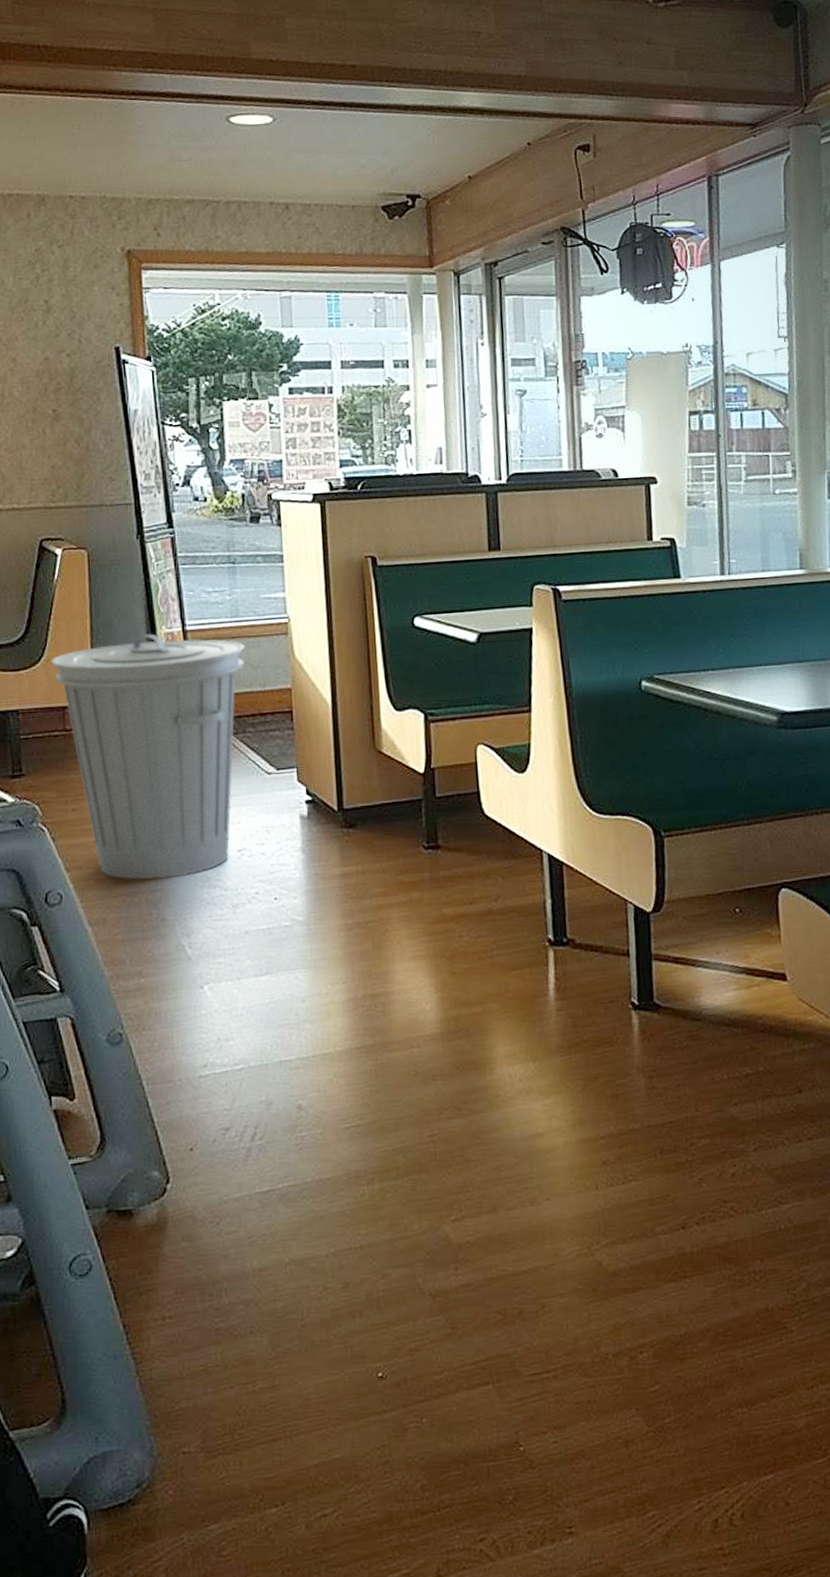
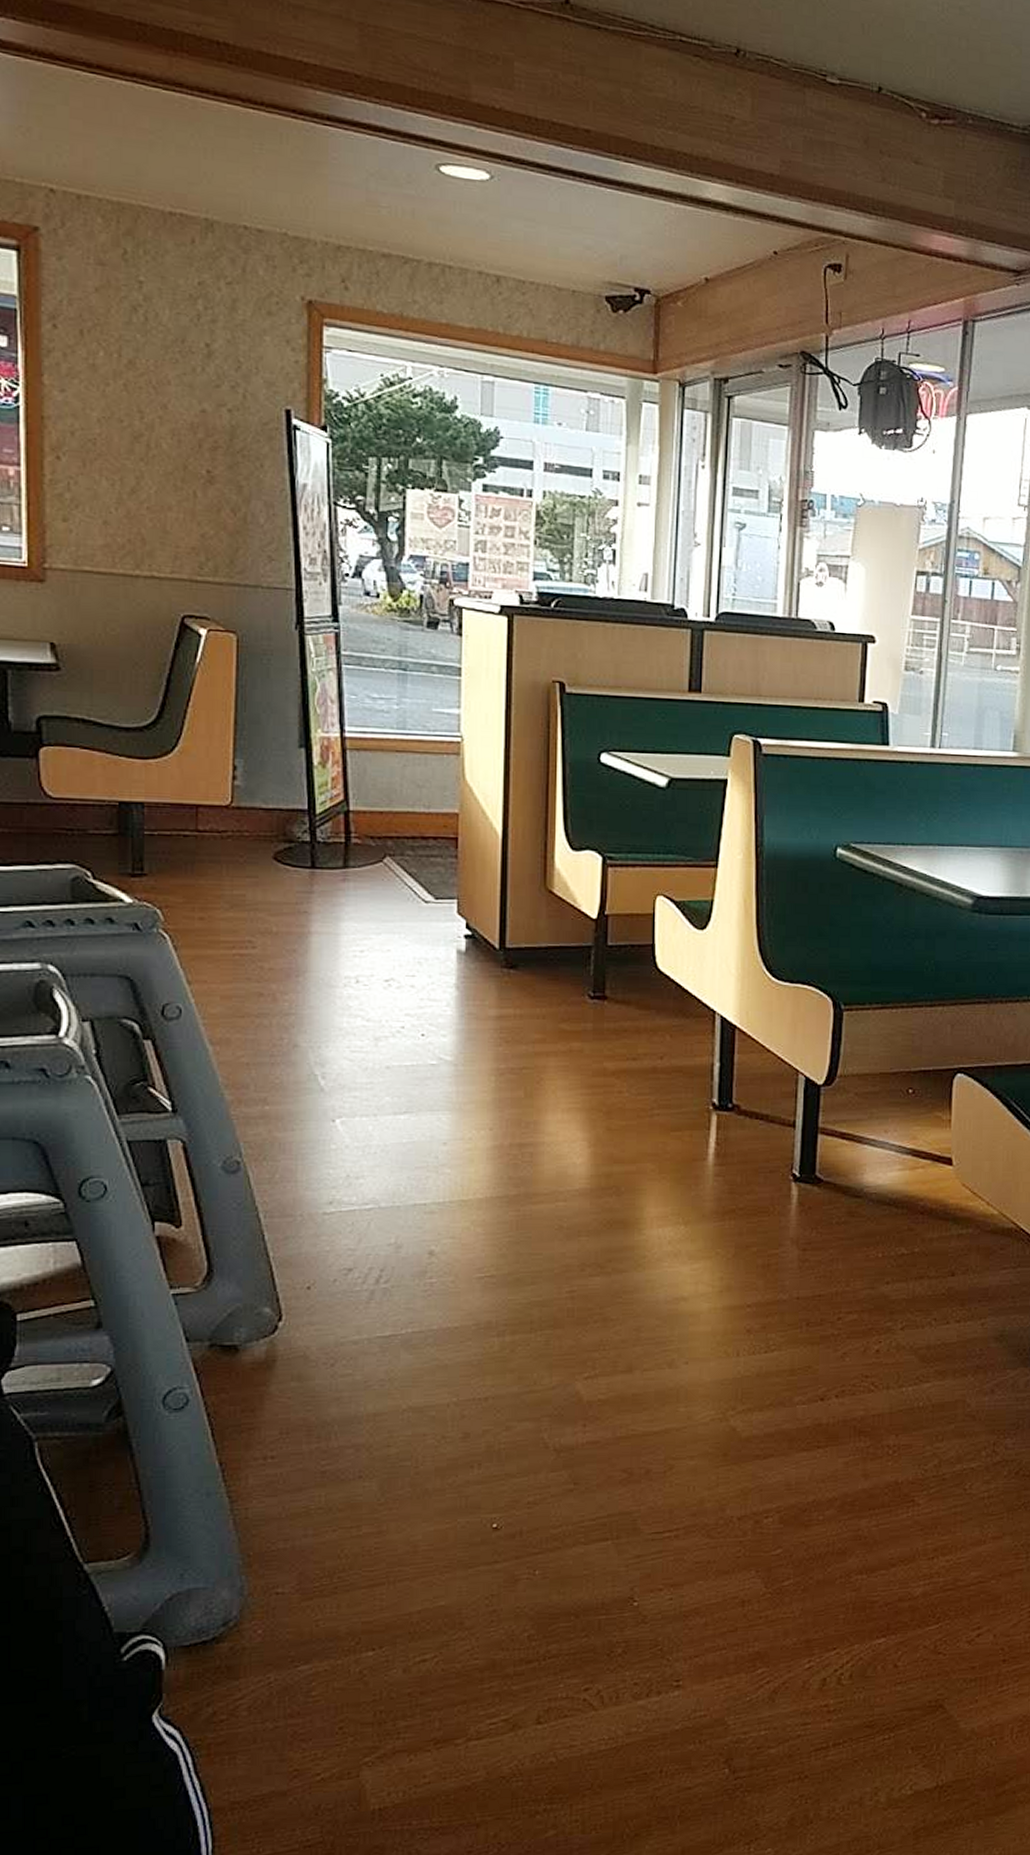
trash can: present [50,634,245,880] -> none [185,735,411,1002]

